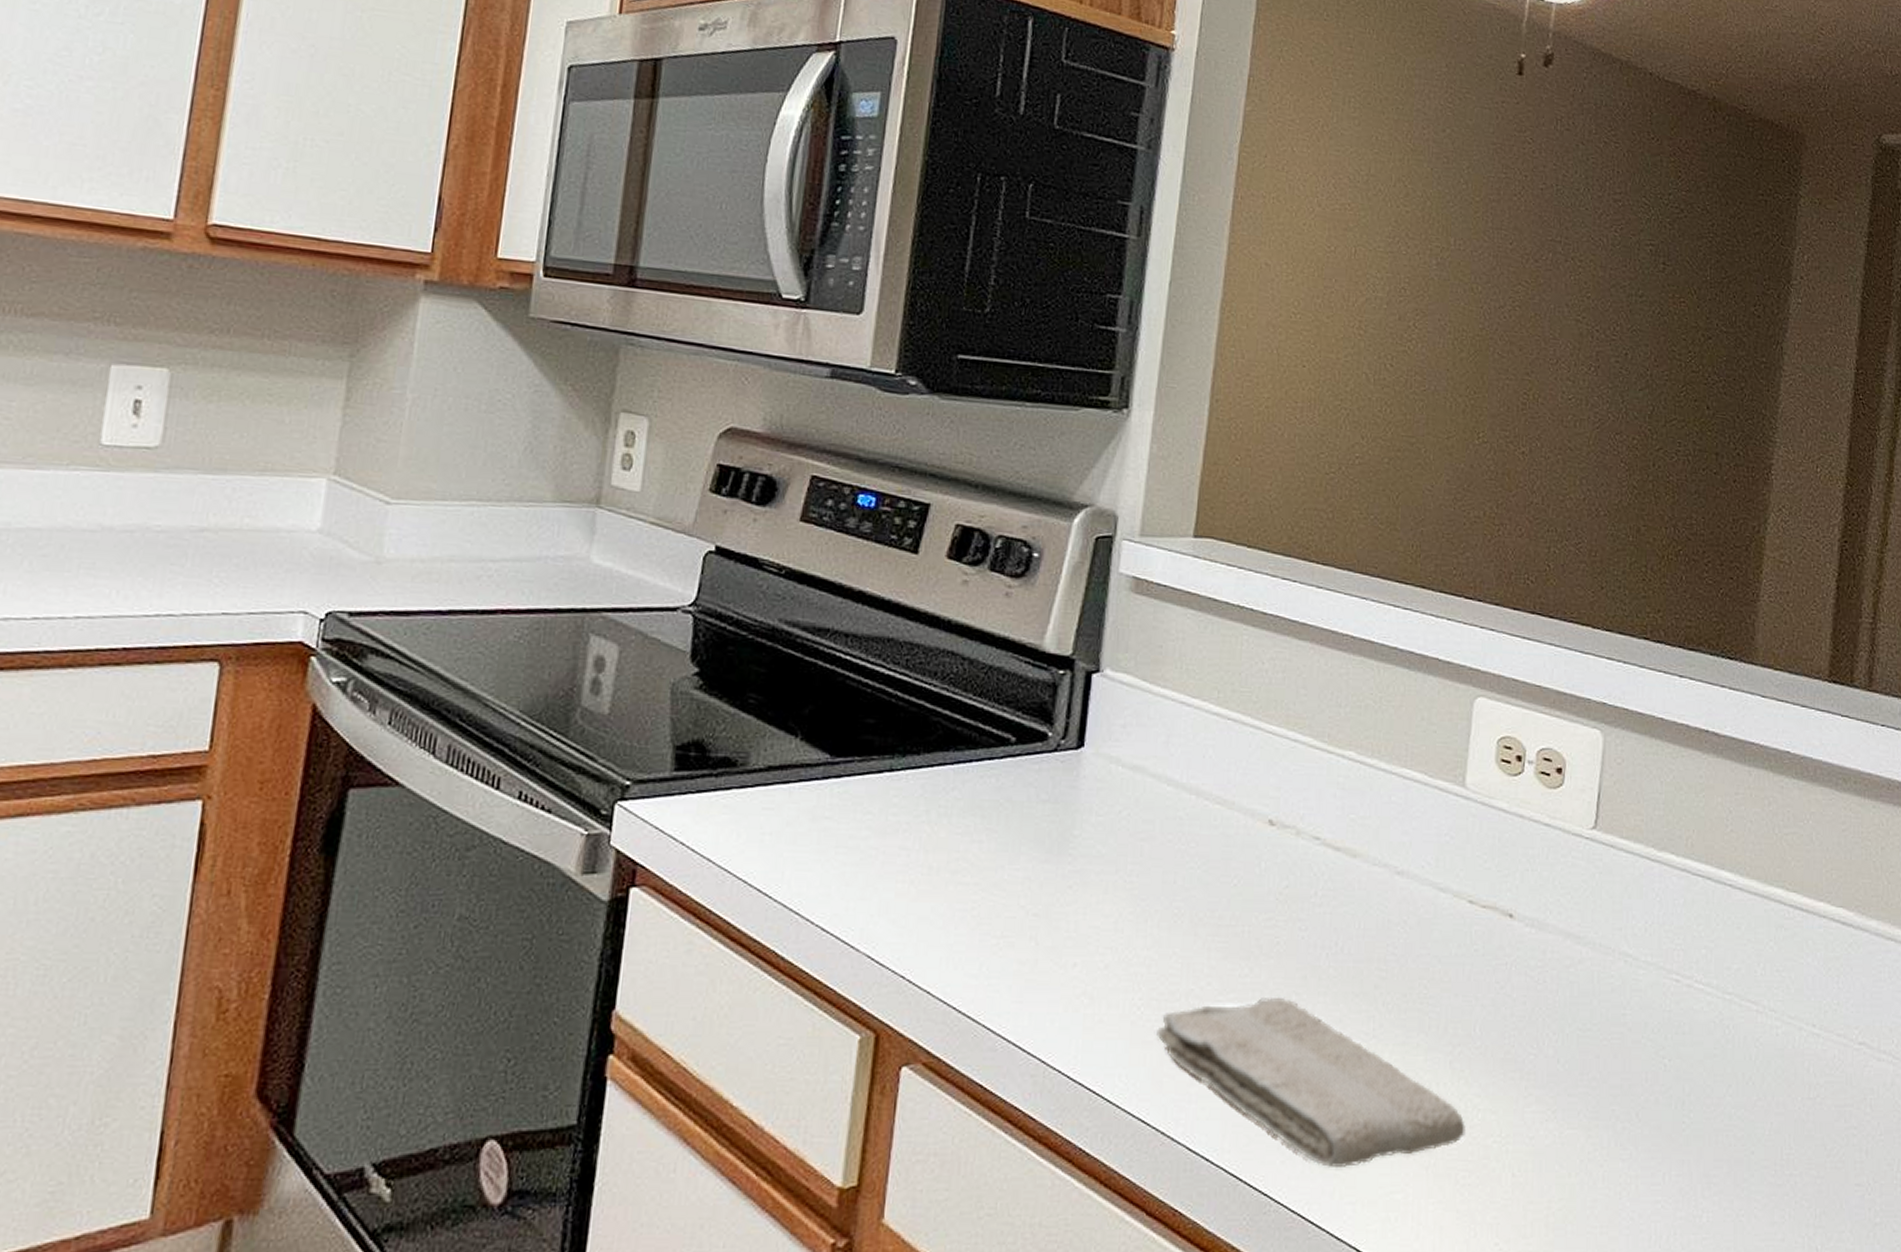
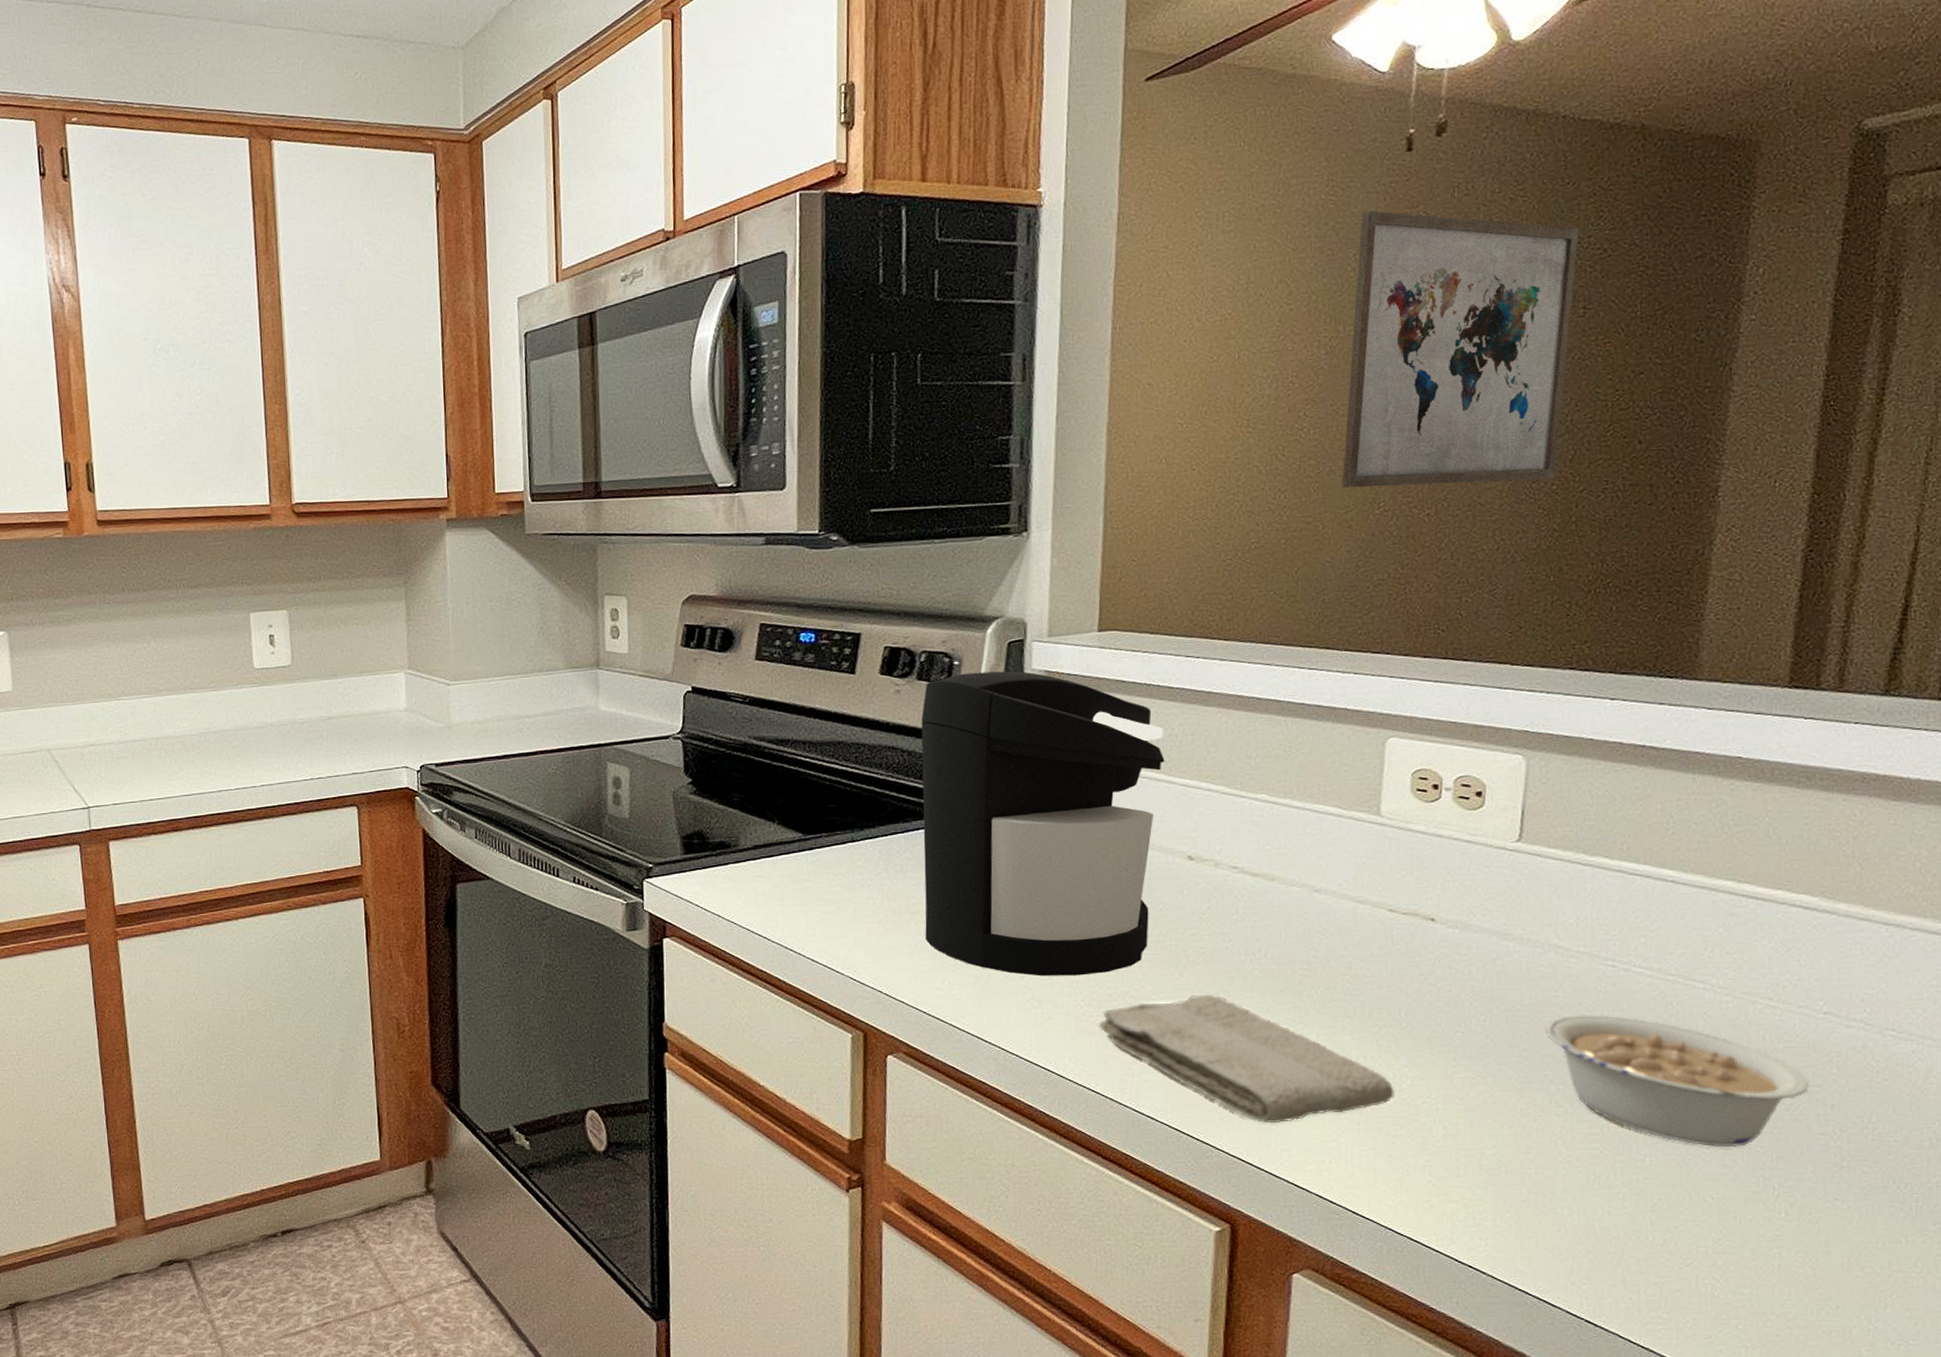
coffee maker: none [965,568,1254,966] -> present [921,671,1165,976]
wall art: none [1445,125,1661,433] -> present [1341,210,1579,488]
legume: none [1613,1036,1847,1201] -> present [1545,1013,1809,1148]

